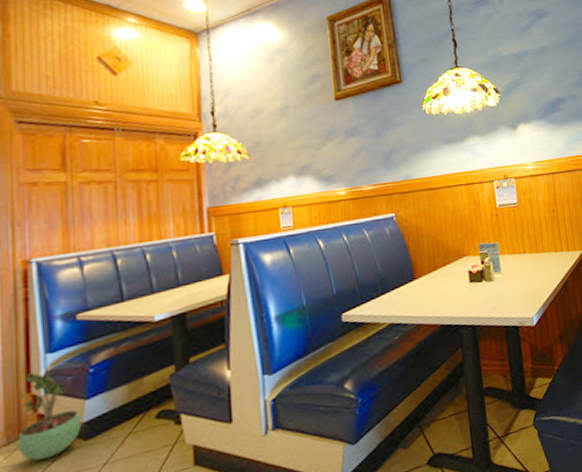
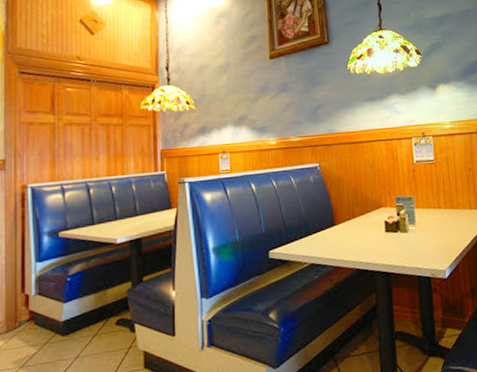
potted plant: present [18,369,82,461] -> none [14,275,61,348]

